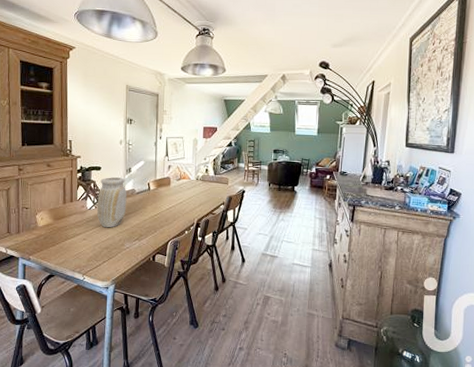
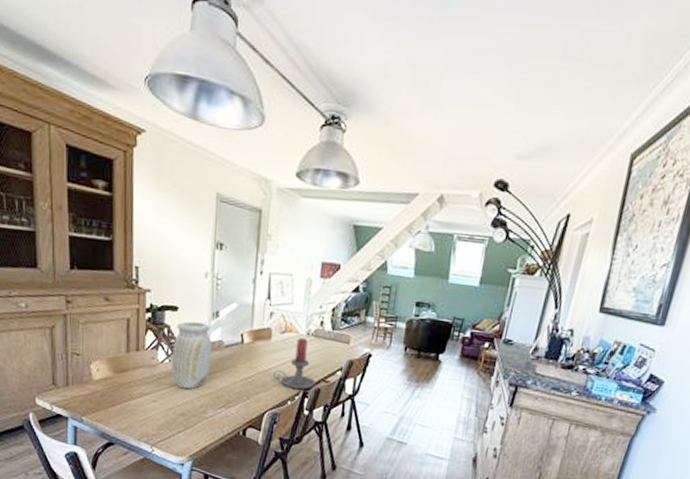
candle holder: none [173,183,205,222] -> present [272,338,316,390]

